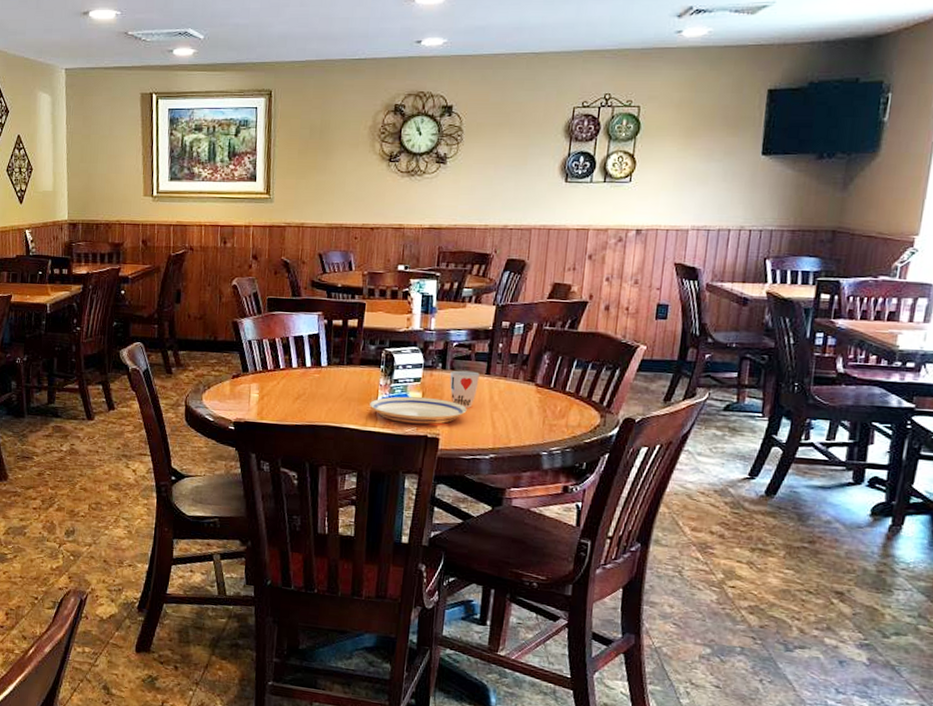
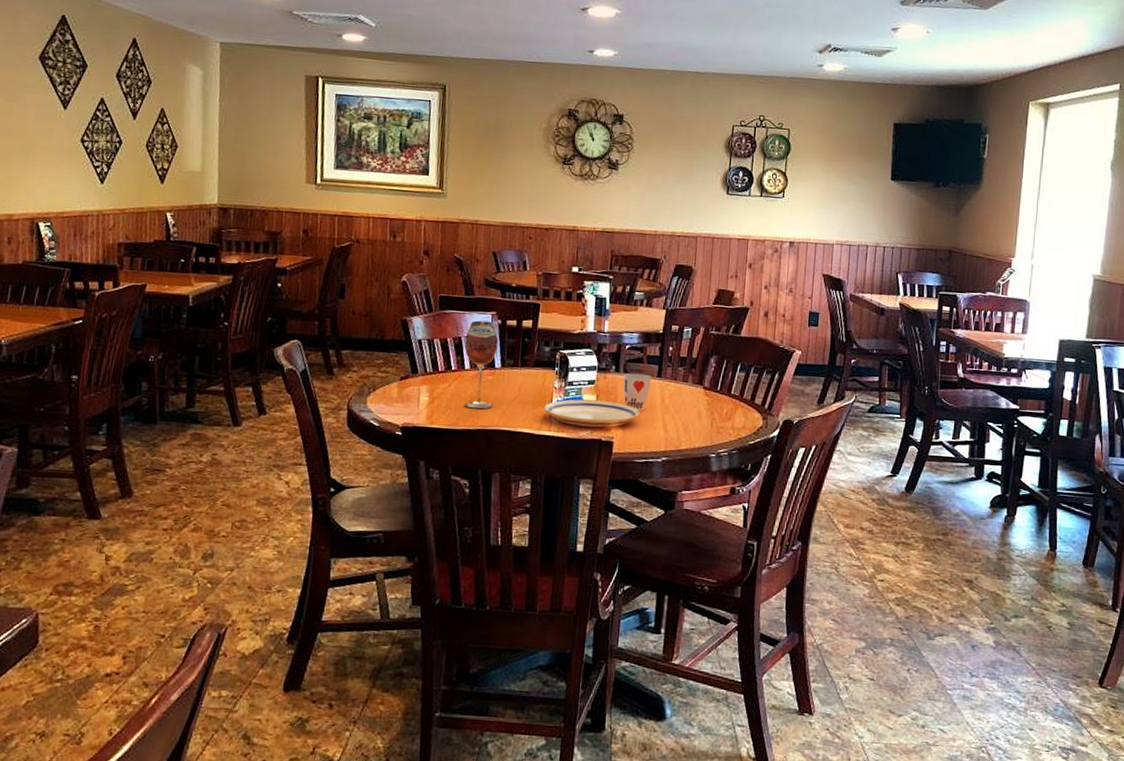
wineglass: none [292,320,325,406] -> present [464,320,499,409]

